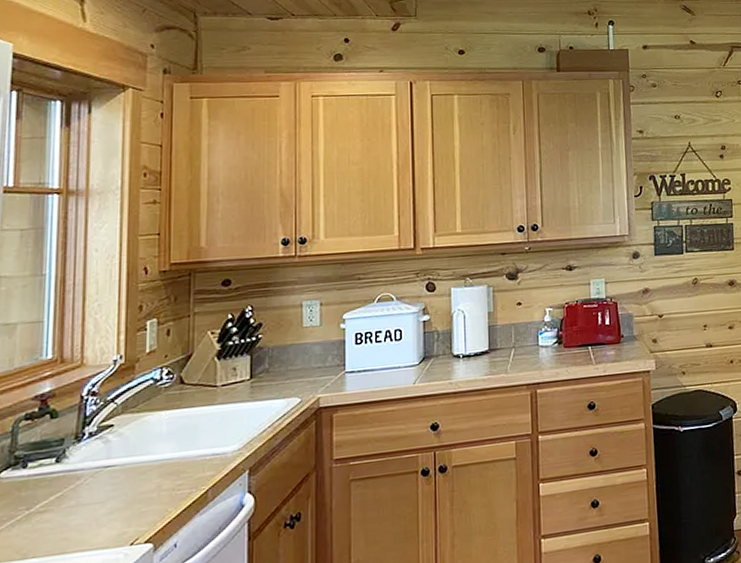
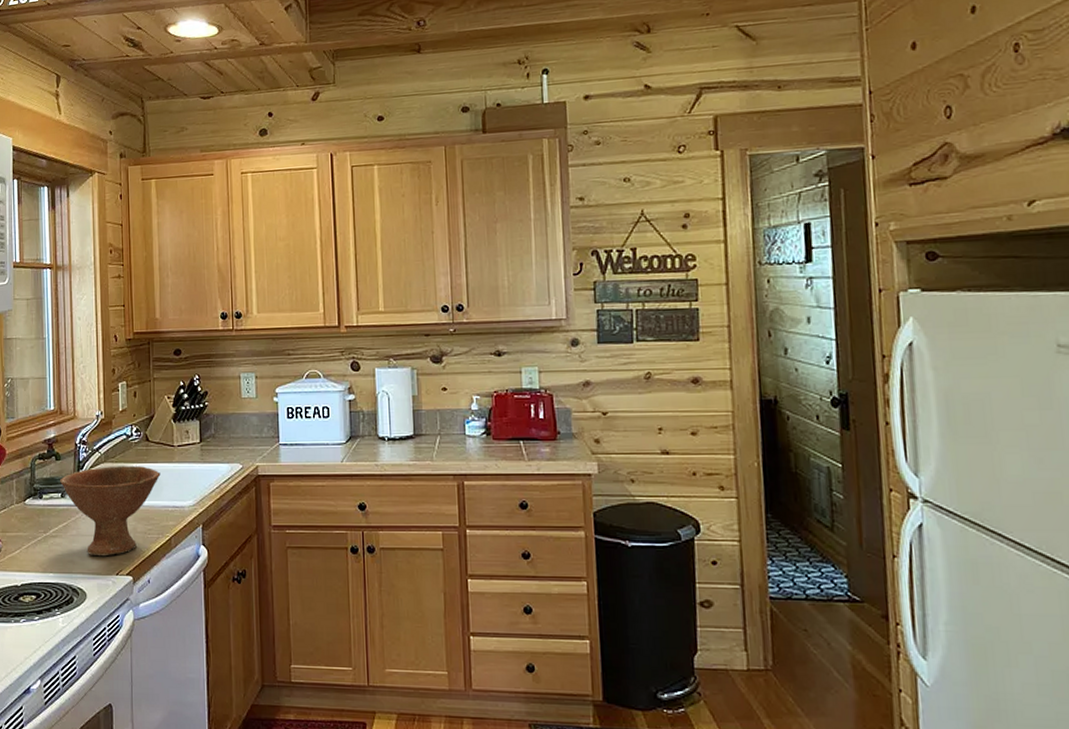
bowl: none [55,412,198,527] -> present [60,465,161,557]

